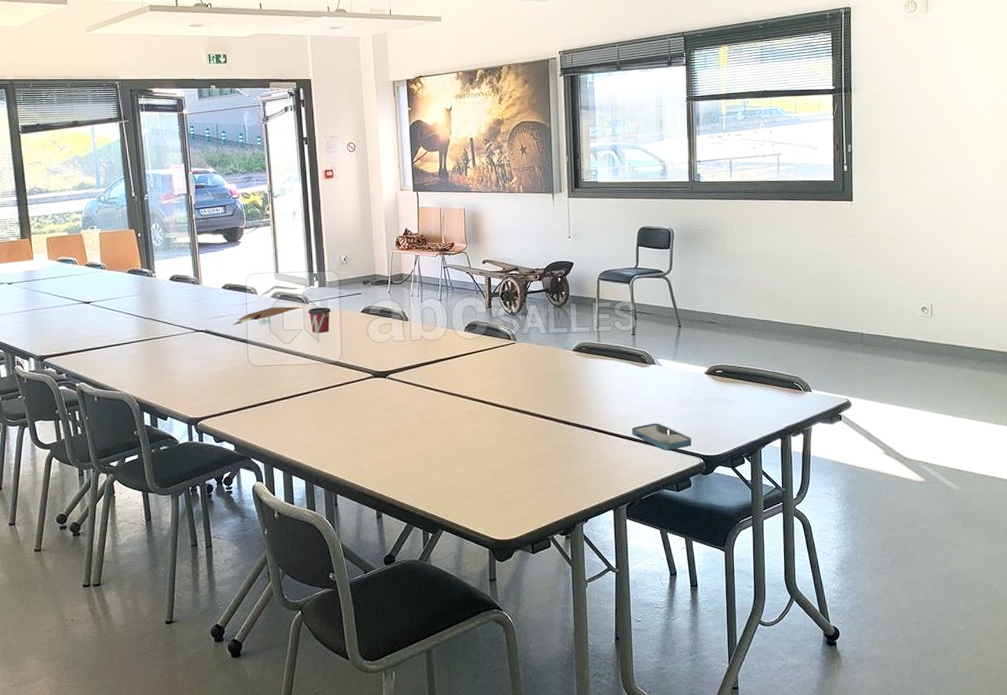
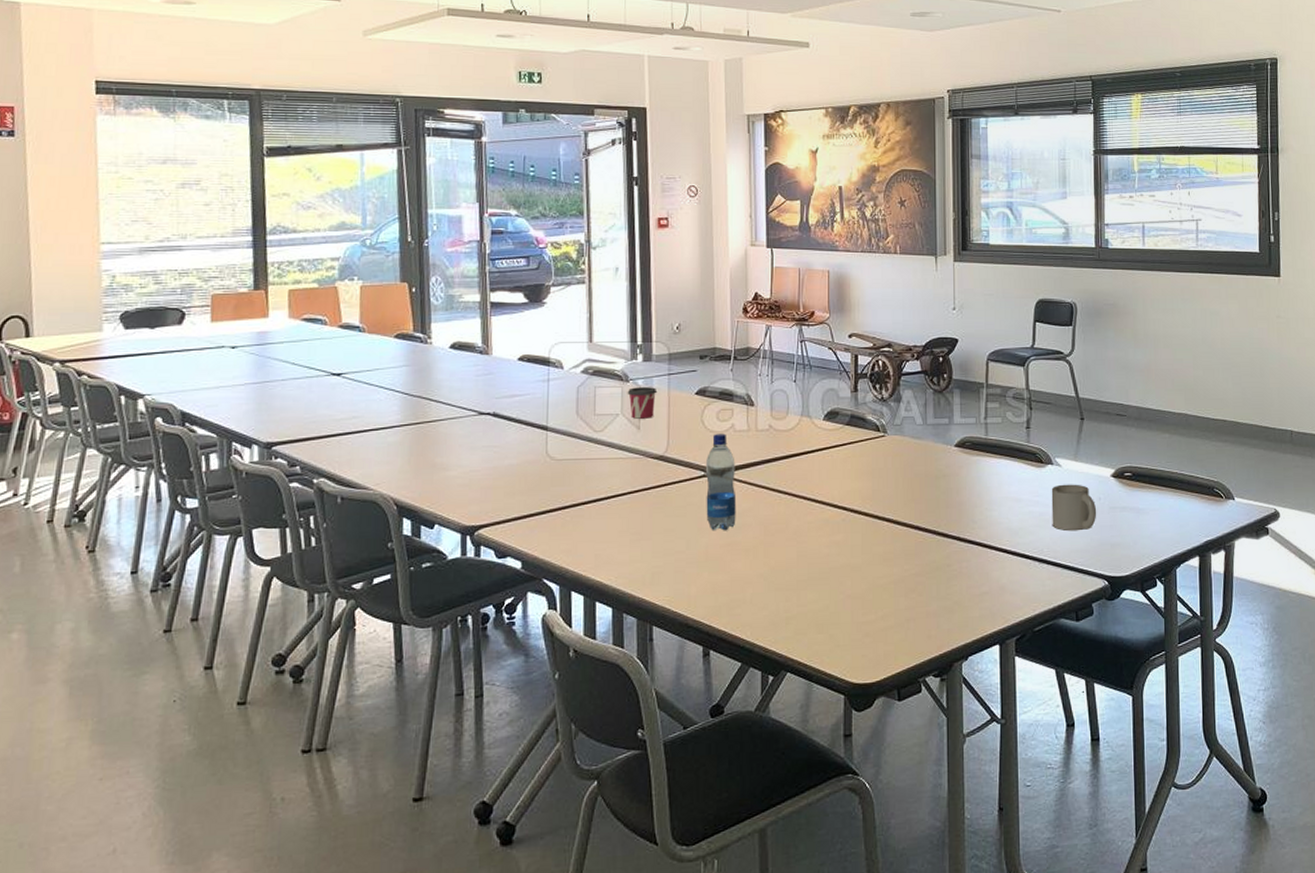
papers: present [232,306,301,326] -> none [528,385,619,409]
bottle: none [372,343,398,421] -> present [705,433,737,531]
smartphone: present [631,423,692,451] -> none [1023,536,1095,571]
mug: none [654,380,693,419] -> present [1051,484,1097,531]

